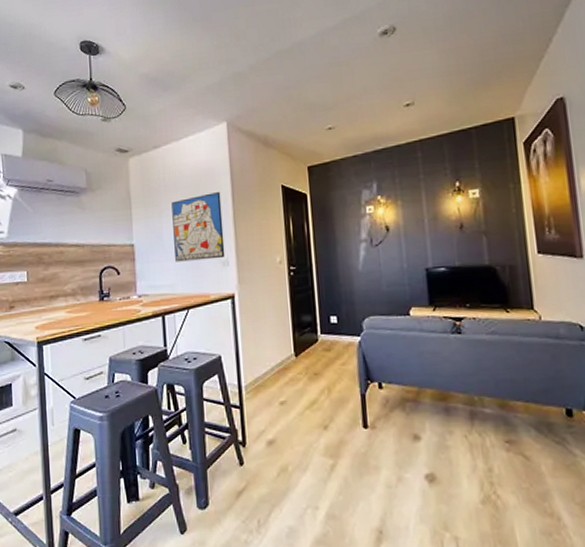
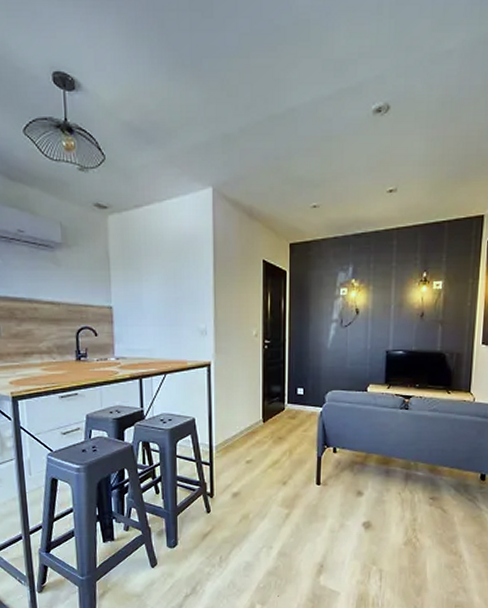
wall art: present [171,192,225,262] -> none [152,261,204,328]

